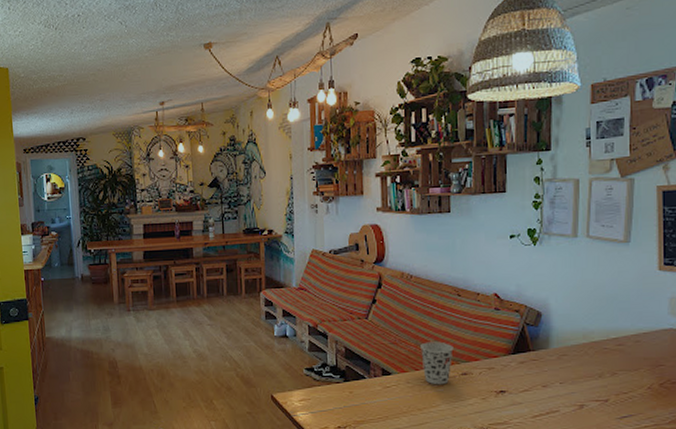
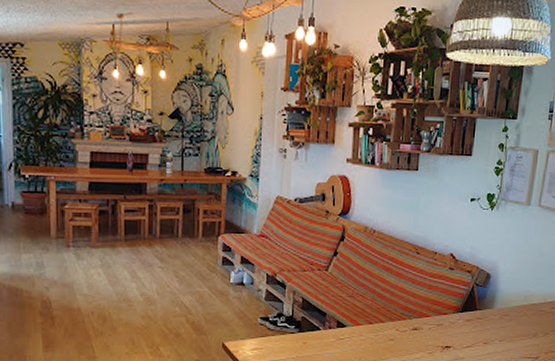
cup: present [420,341,454,385] -> none [376,297,408,339]

